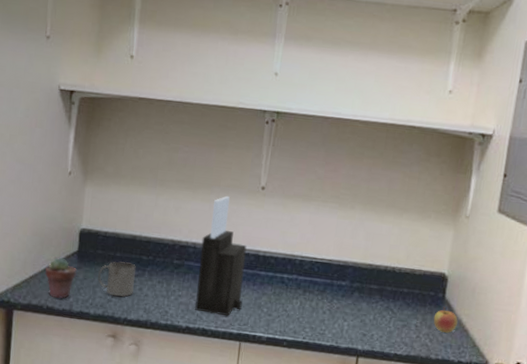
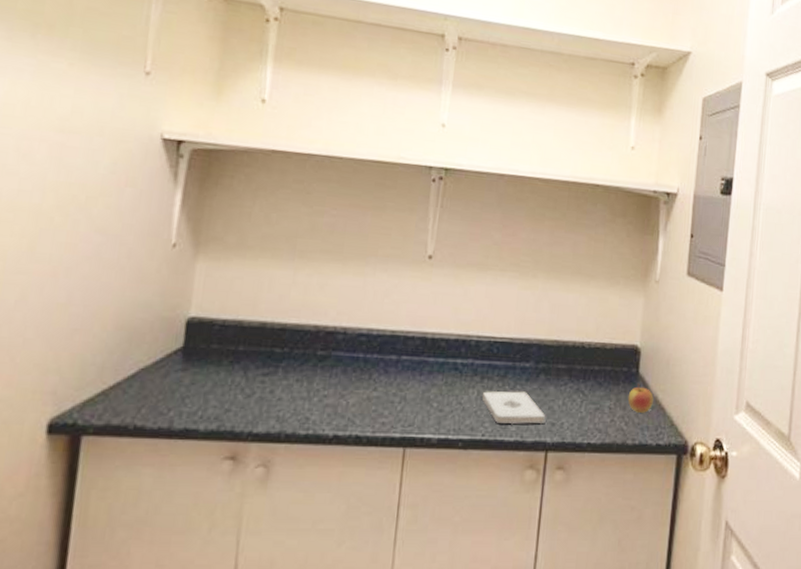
potted succulent: present [45,257,77,299] -> none [133,357,181,414]
mug: present [98,261,136,298] -> none [211,357,266,405]
knife block: present [195,196,247,317] -> none [345,268,411,417]
notepad: none [304,302,359,334] -> present [482,391,546,424]

